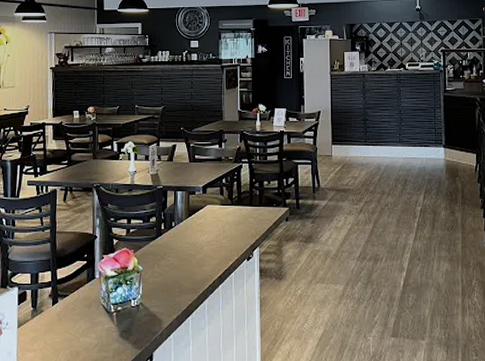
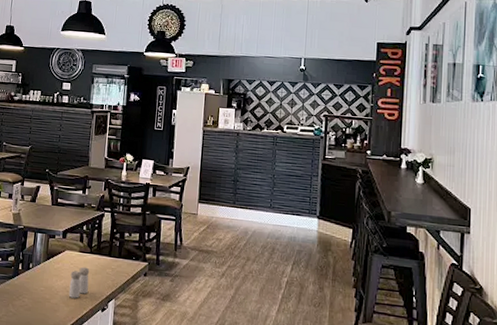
salt and pepper shaker: none [213,219,232,251] -> present [68,267,90,299]

